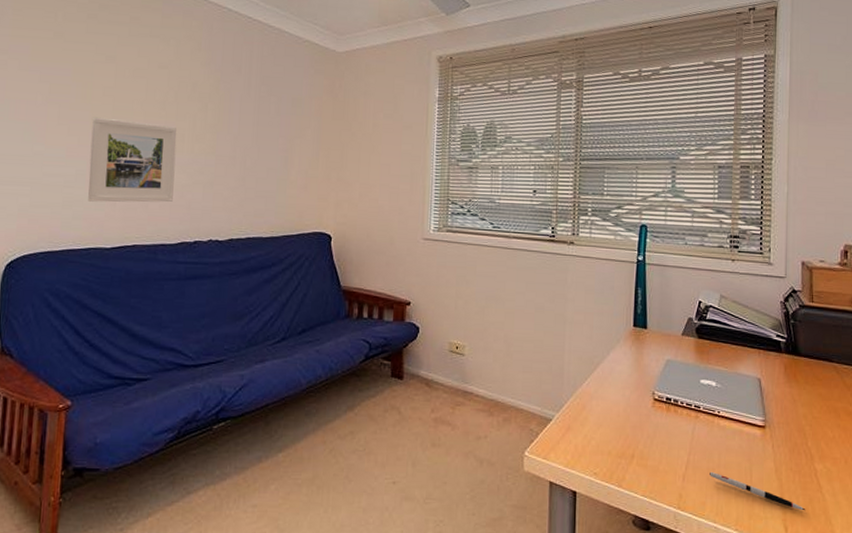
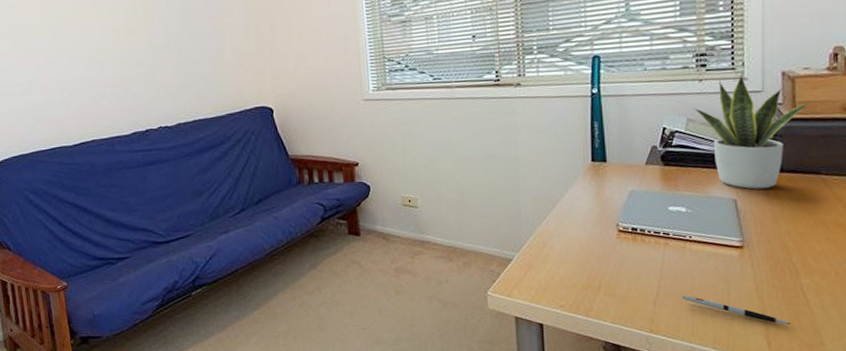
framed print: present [88,117,177,203] -> none [33,23,120,105]
potted plant: none [726,259,826,371] -> present [693,73,812,190]

